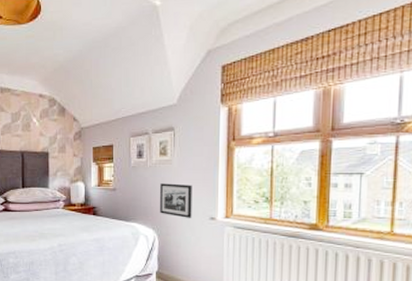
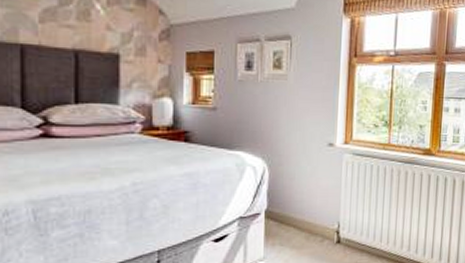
picture frame: present [160,183,192,218] -> none [272,102,310,144]

